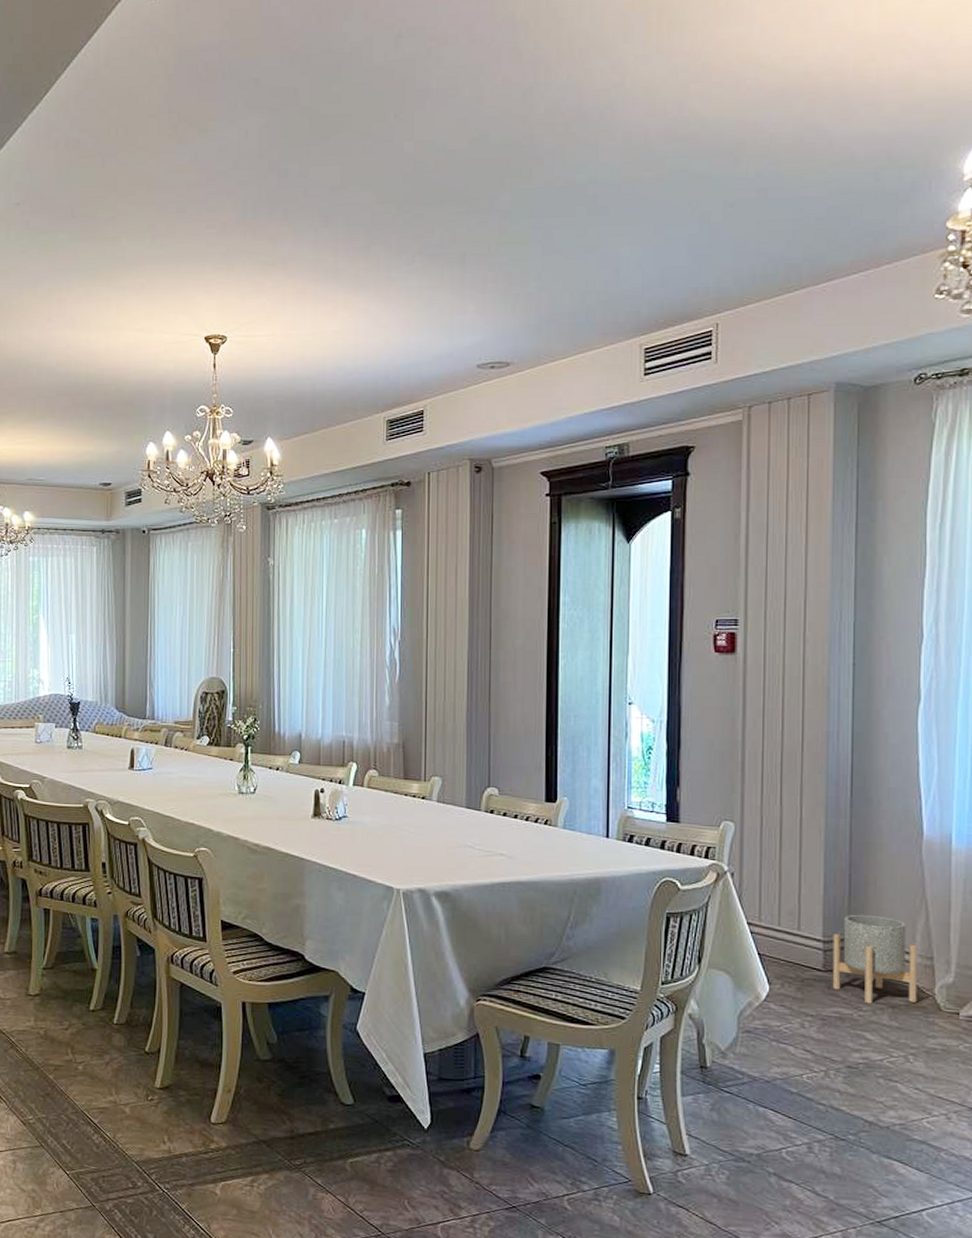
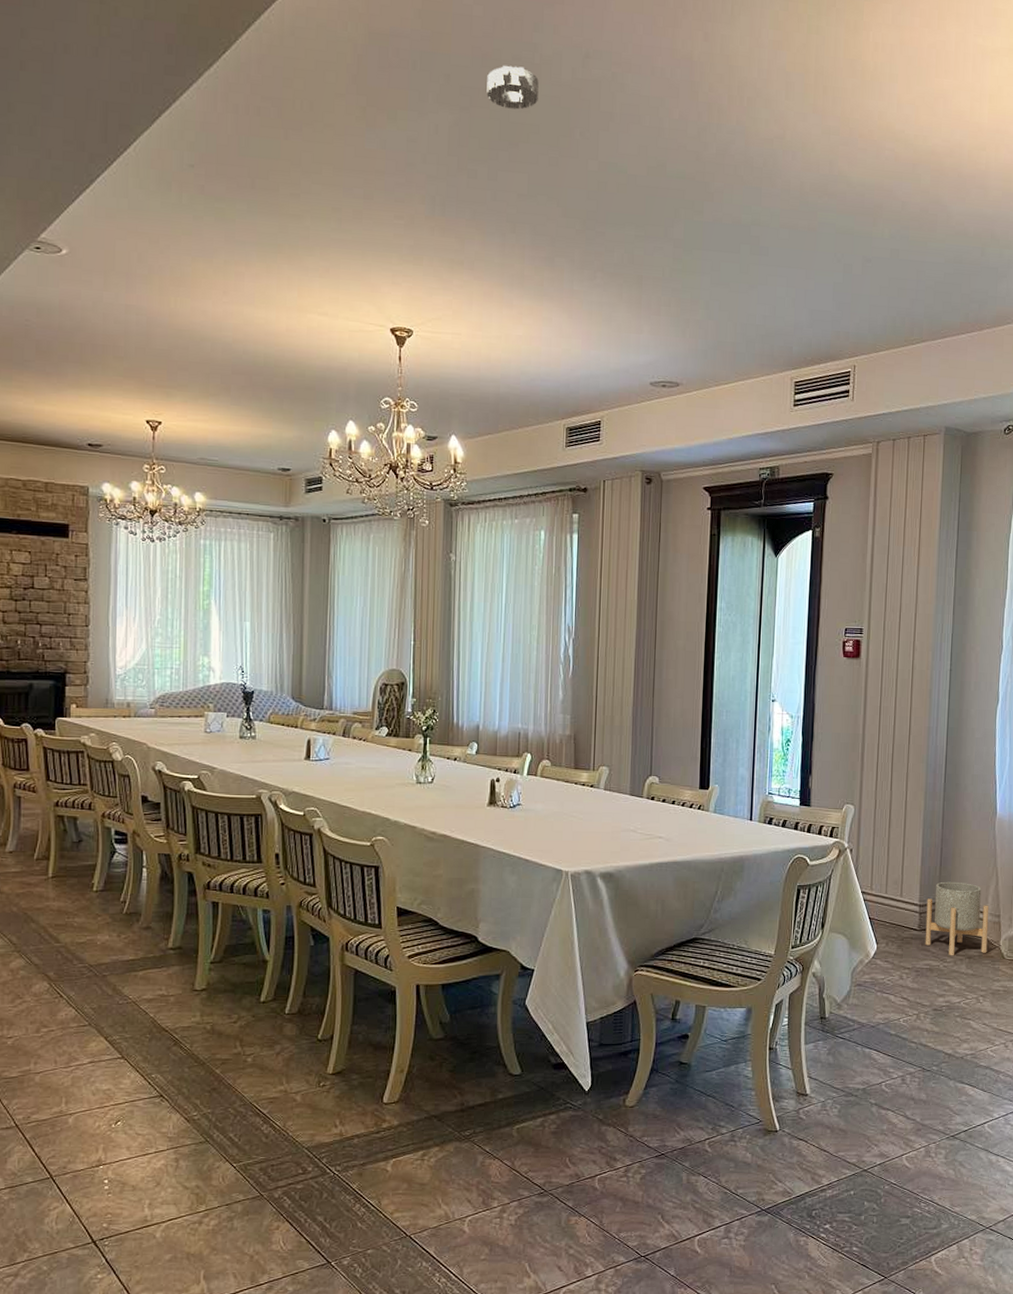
smoke detector: none [296,58,349,103] -> present [486,65,539,110]

